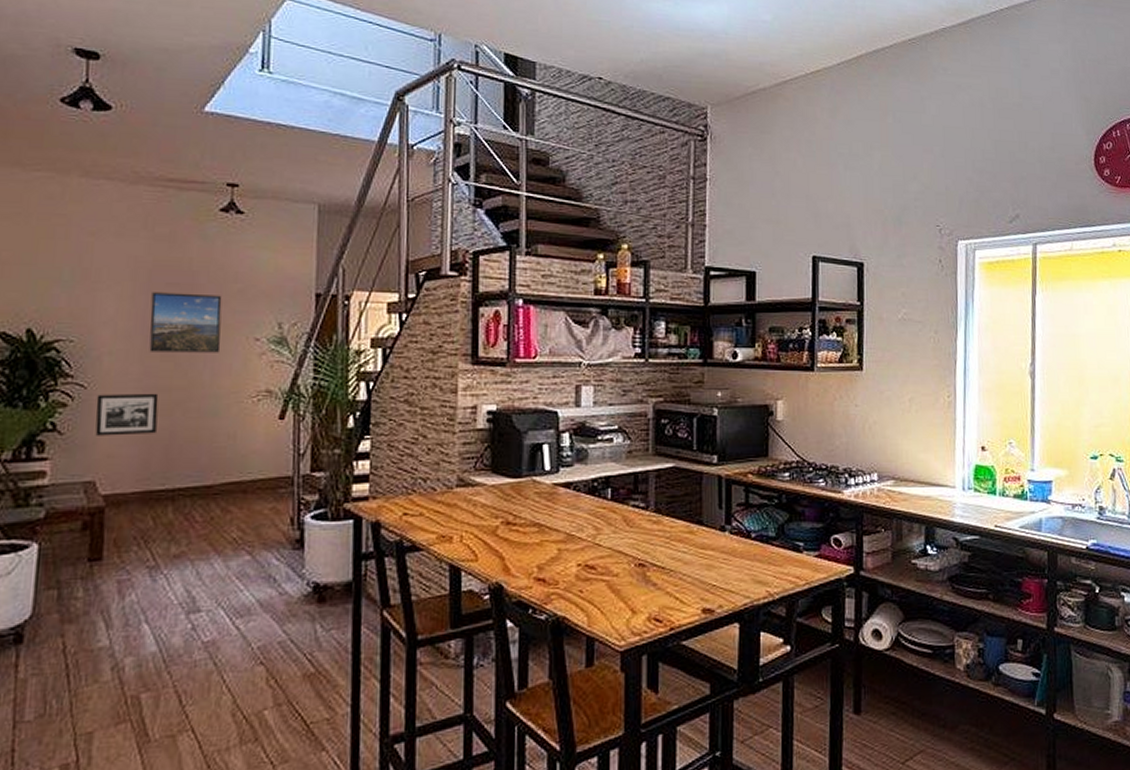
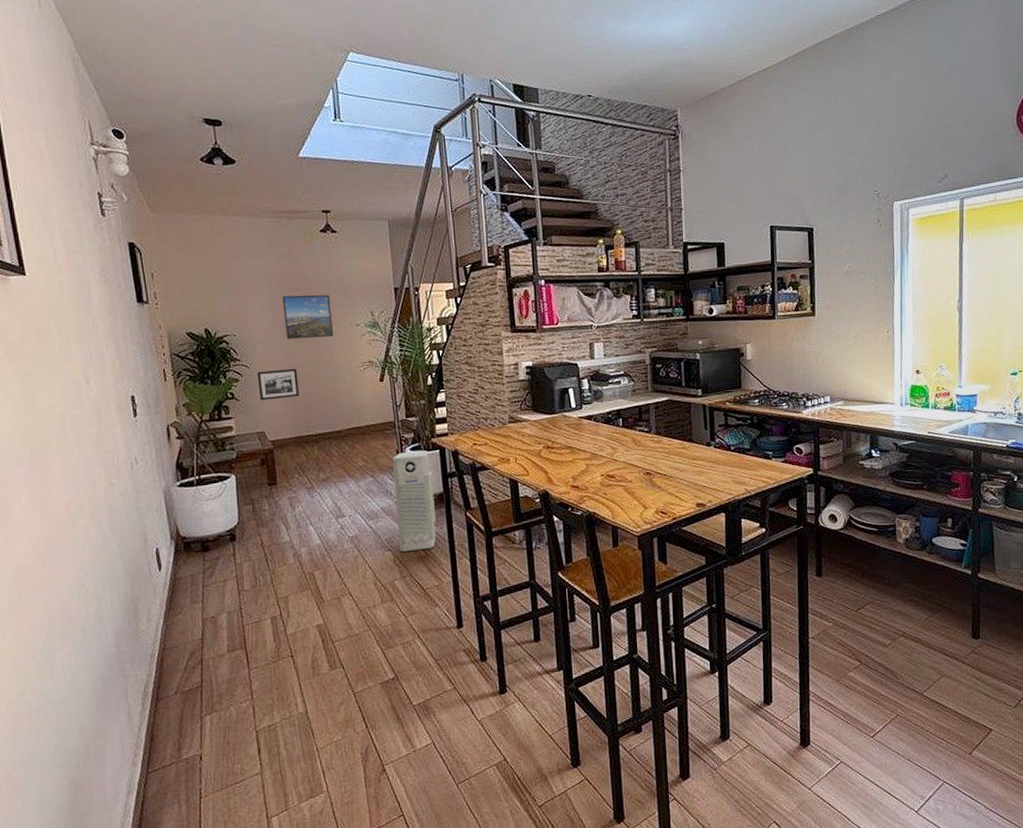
air purifier: none [277,518,340,667] -> present [393,450,436,552]

